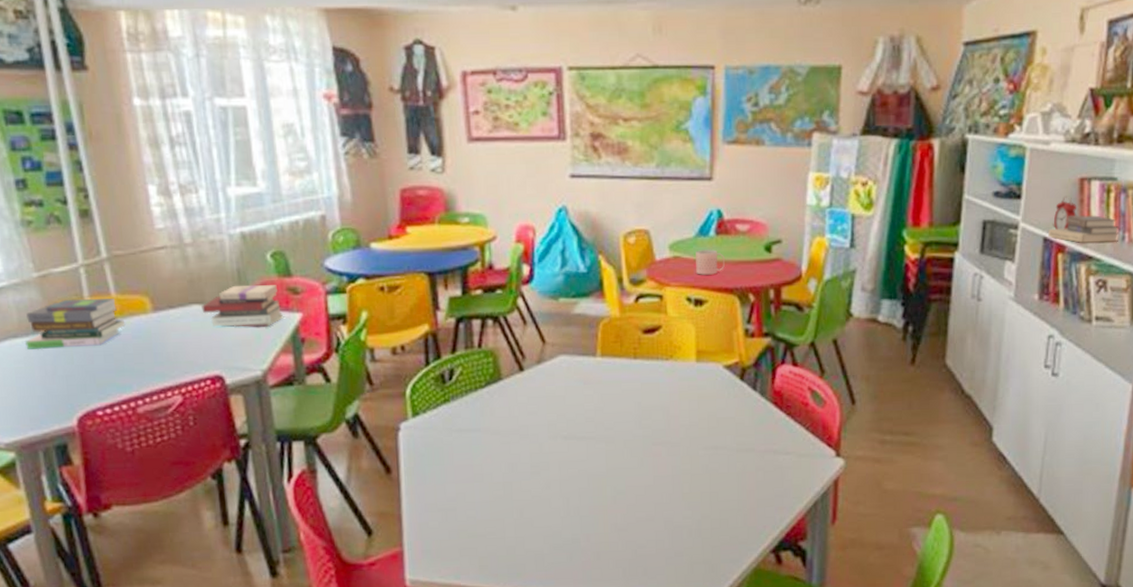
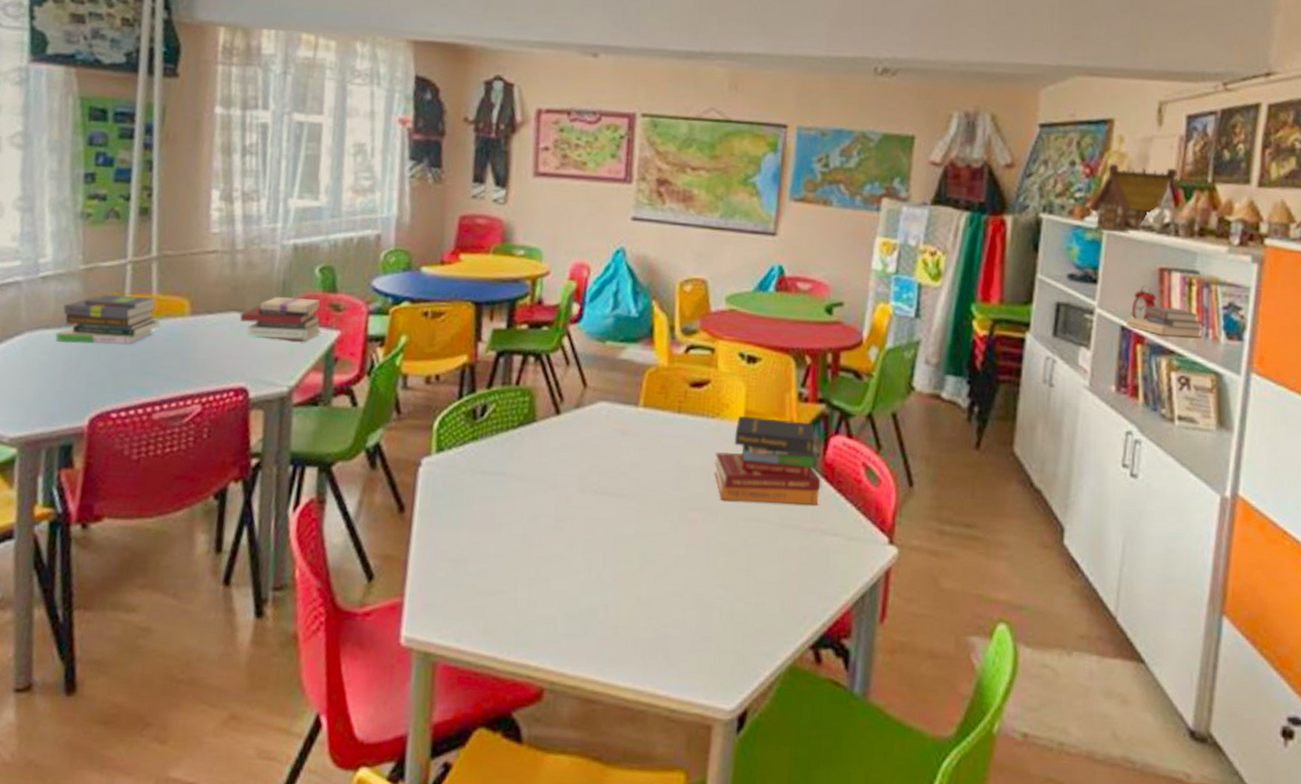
books: none [671,355,771,433] -> present [714,415,821,506]
mug: present [696,249,725,275] -> none [752,305,783,332]
model house: none [1013,76,1098,148] -> present [1089,164,1177,234]

